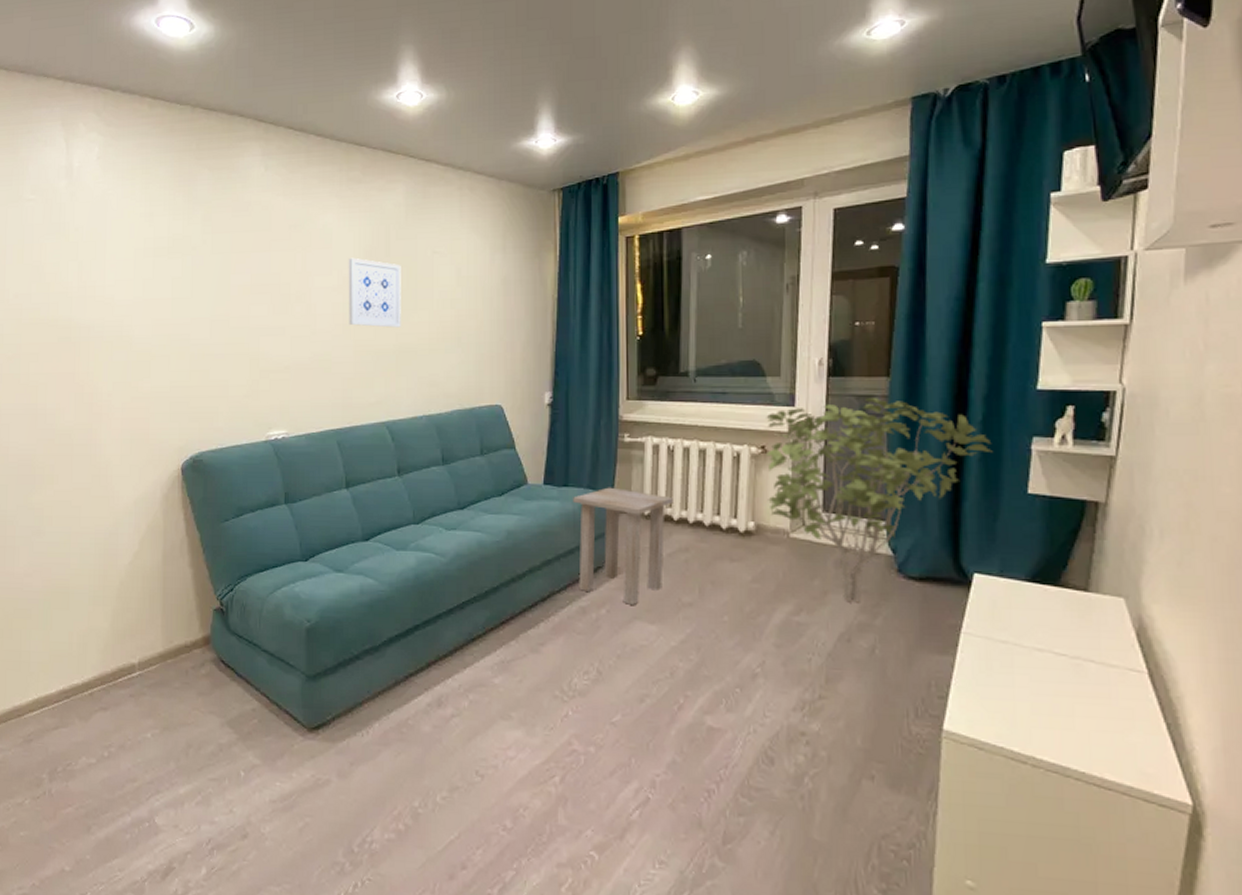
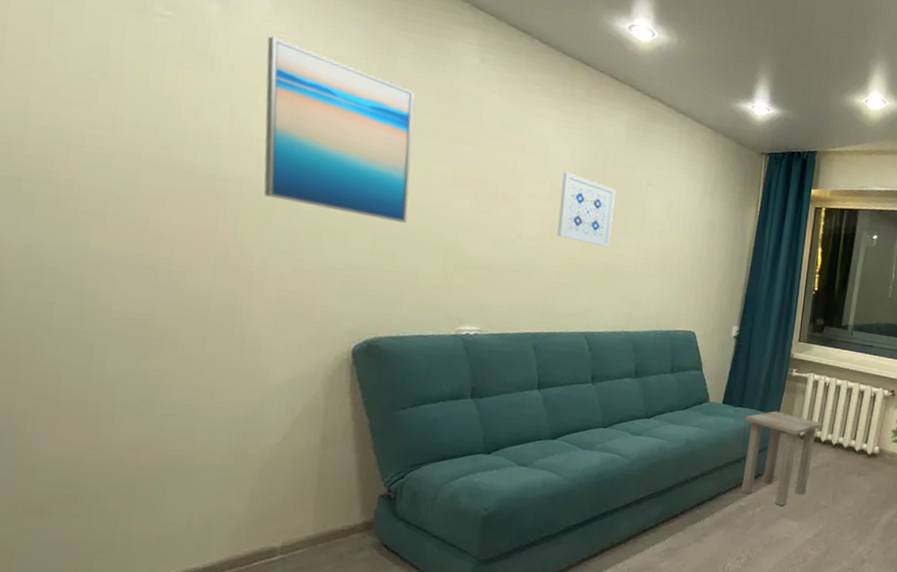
wall art: none [100,195,216,339] -> present [263,36,415,224]

